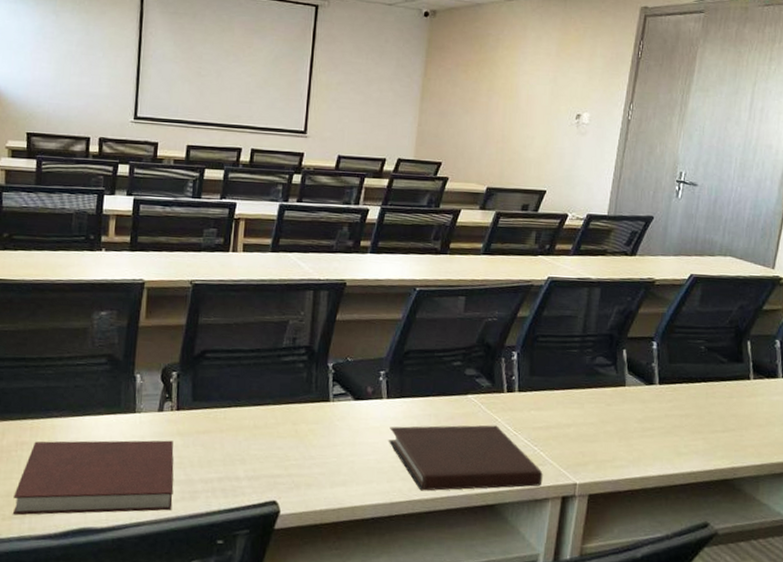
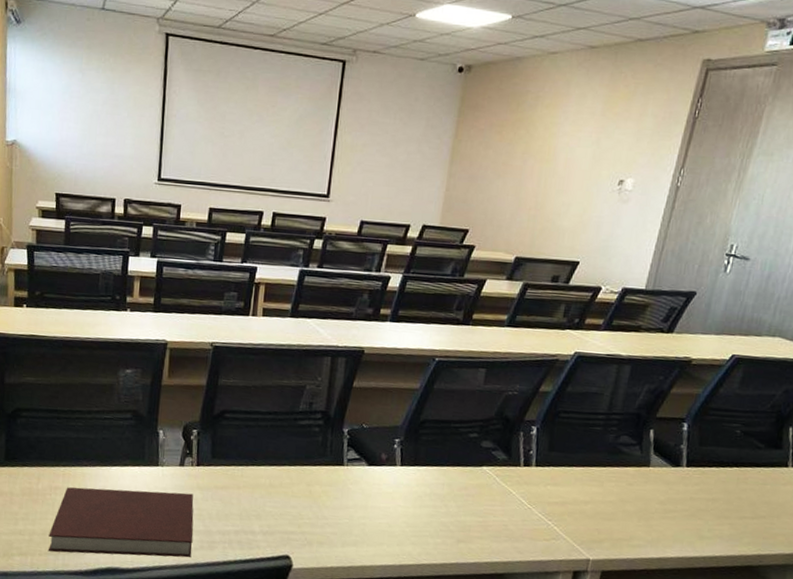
notebook: present [388,425,543,491] -> none [400,493,556,560]

